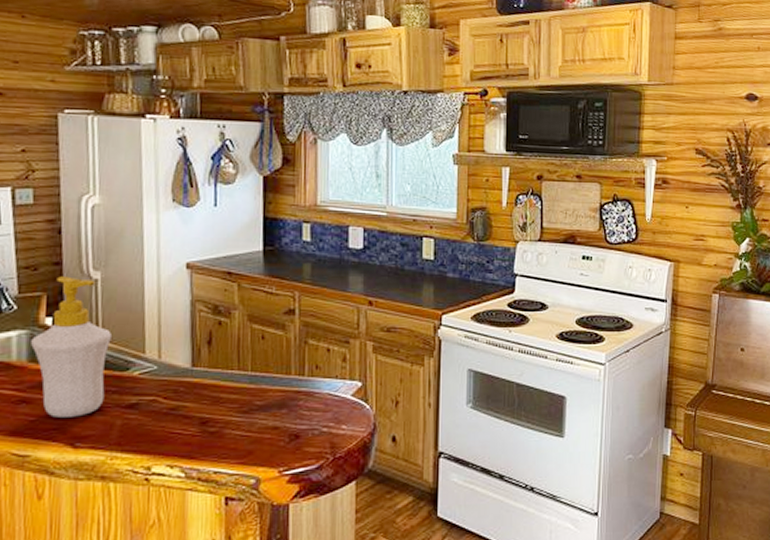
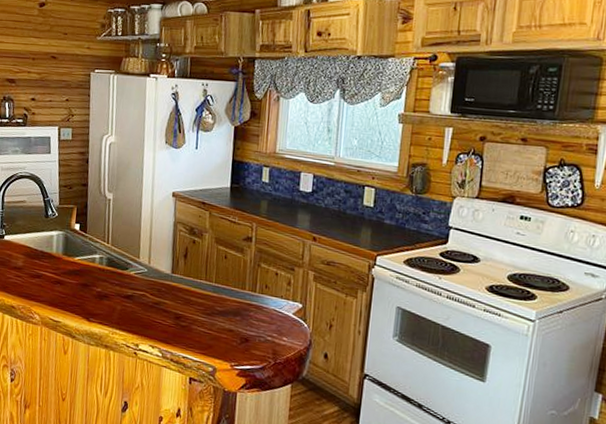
soap bottle: present [31,276,113,417] -> none [65,195,119,299]

